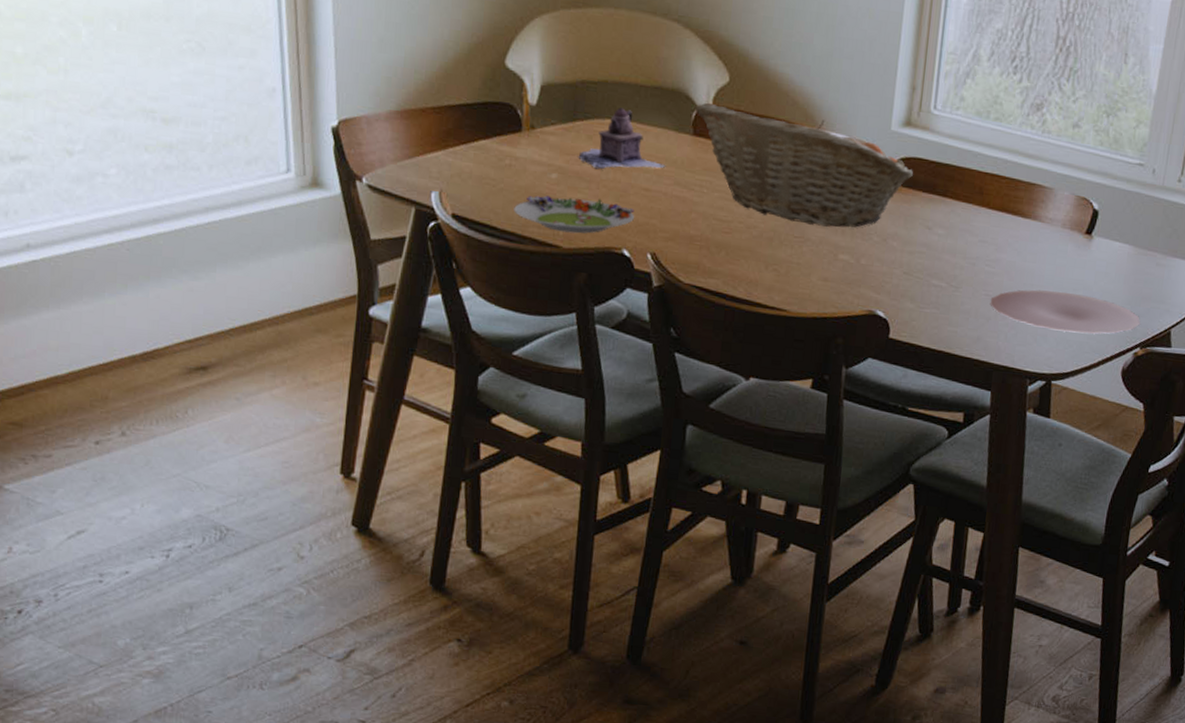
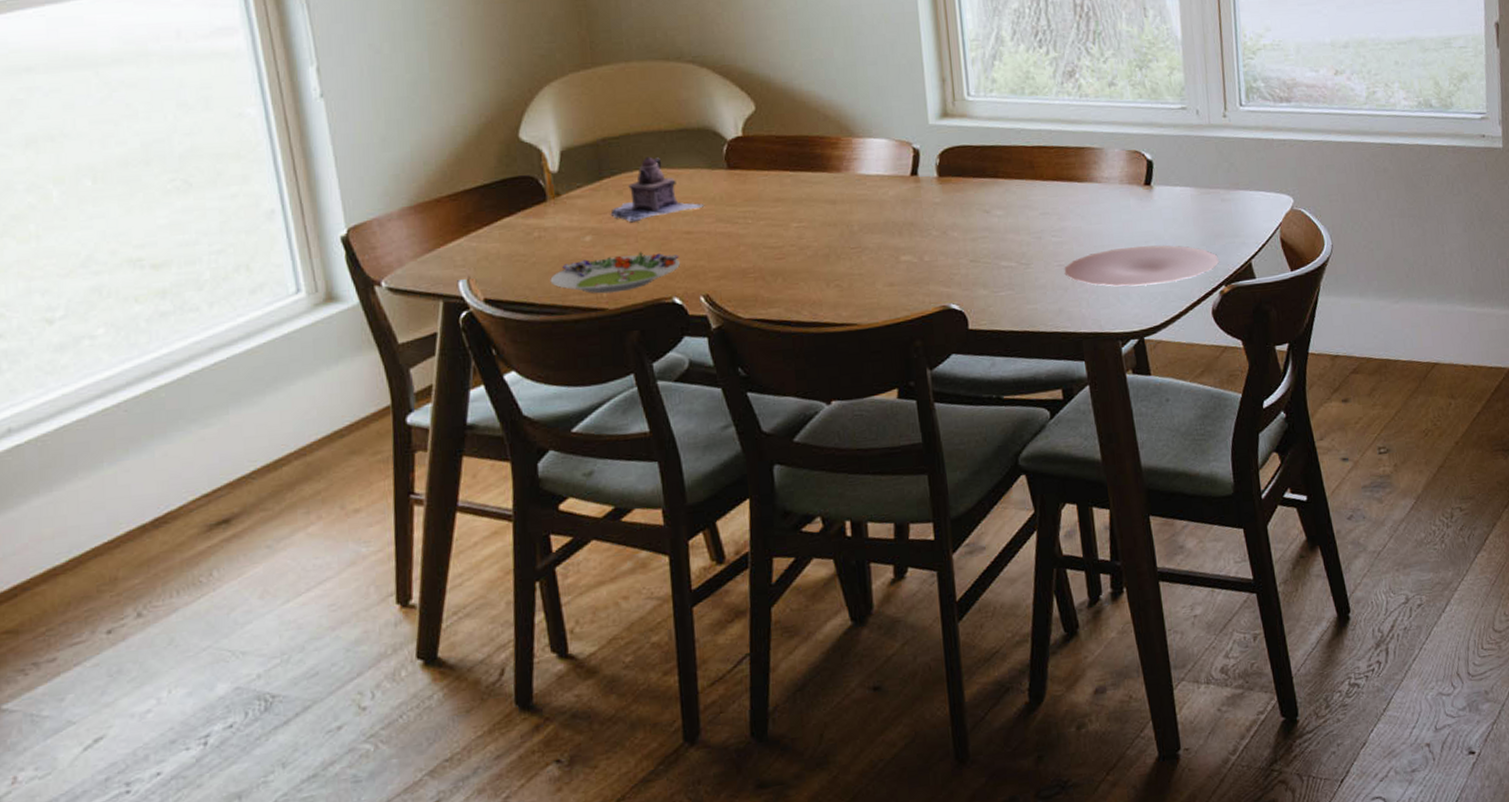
fruit basket: present [695,102,914,228] -> none [725,128,961,234]

